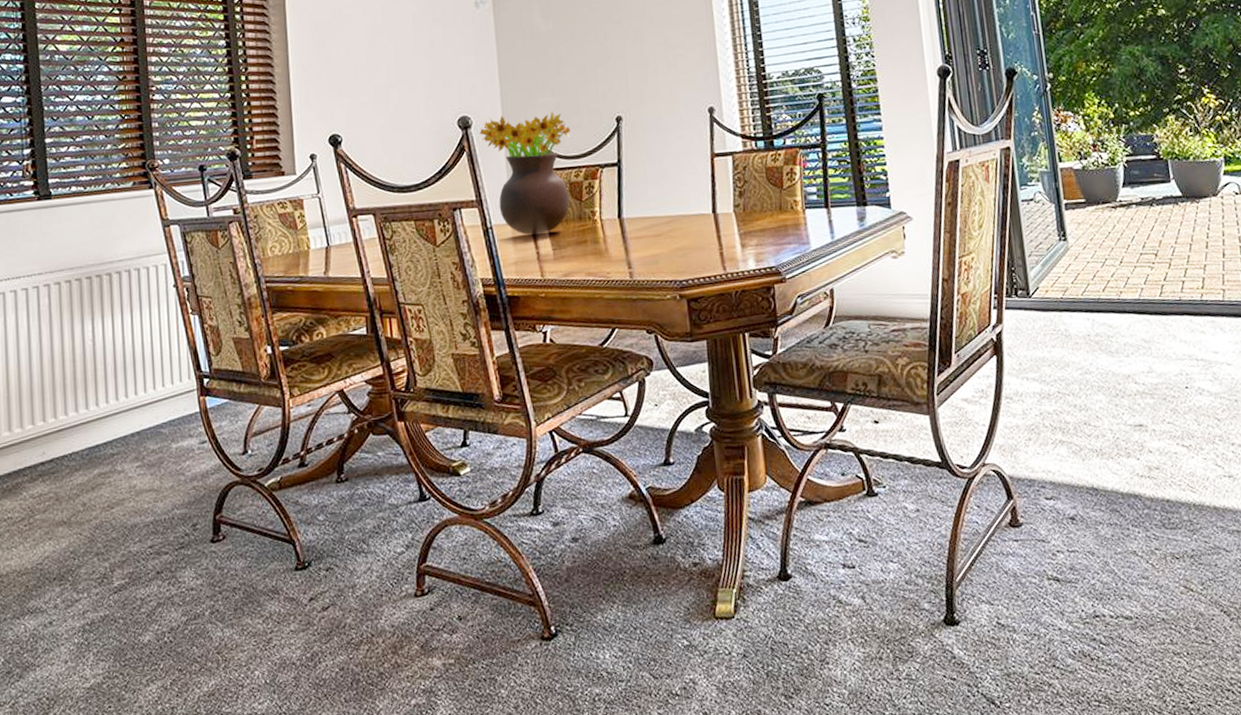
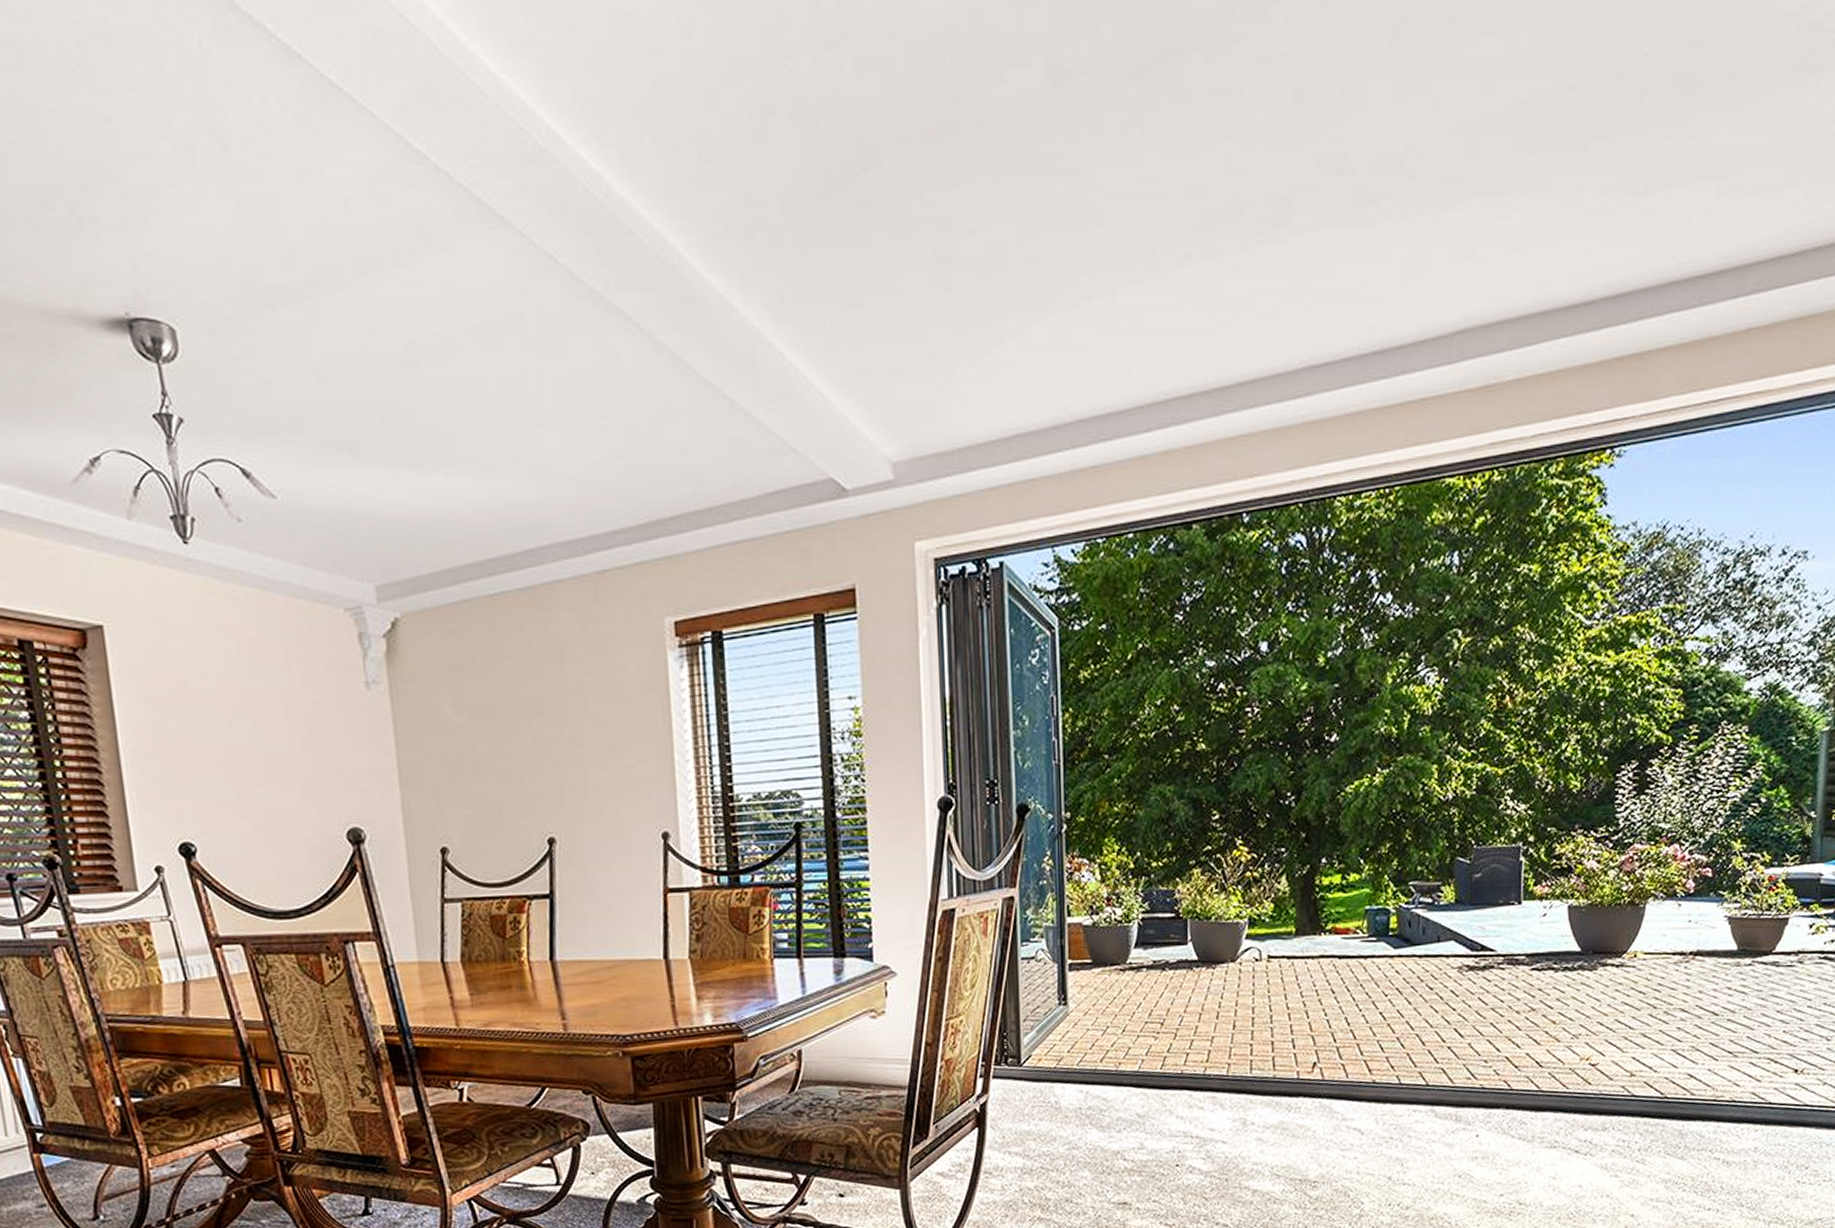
flower arrangement: present [479,111,571,236] -> none [375,827,492,977]

